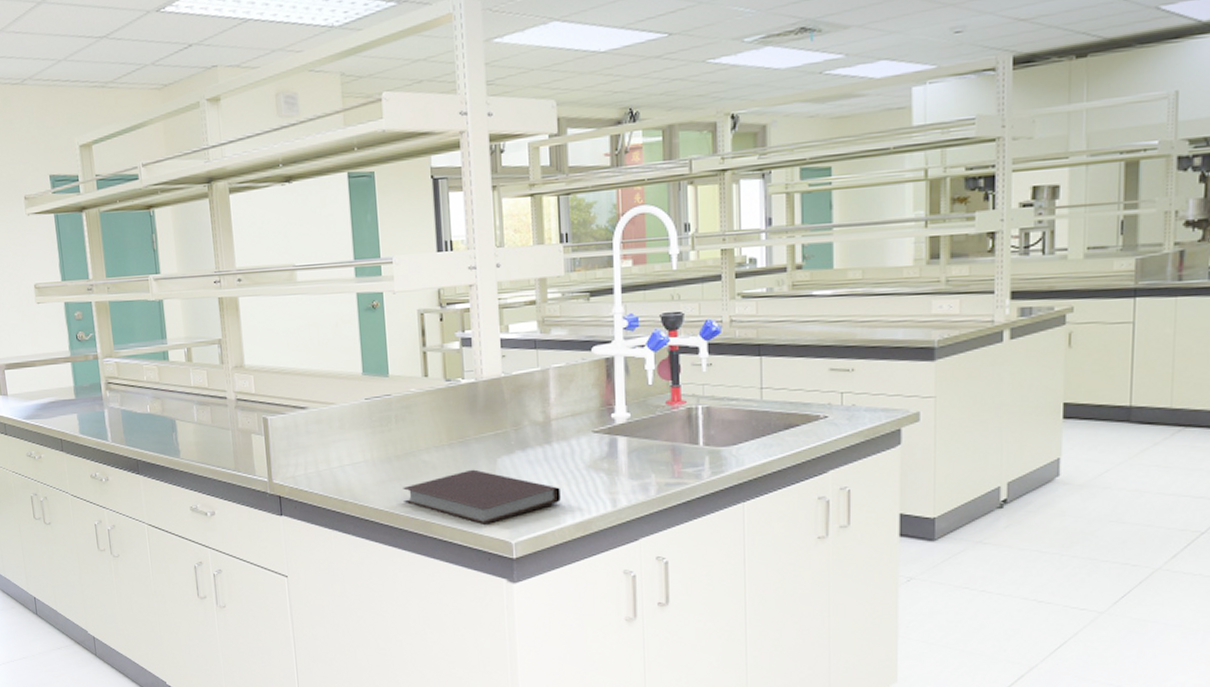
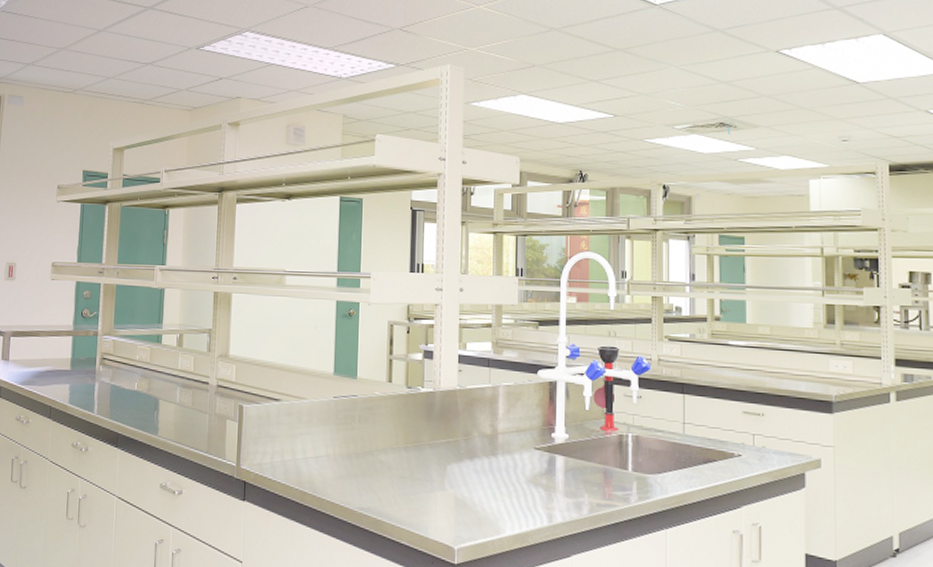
notebook: present [403,469,561,526] -> none [359,473,502,529]

